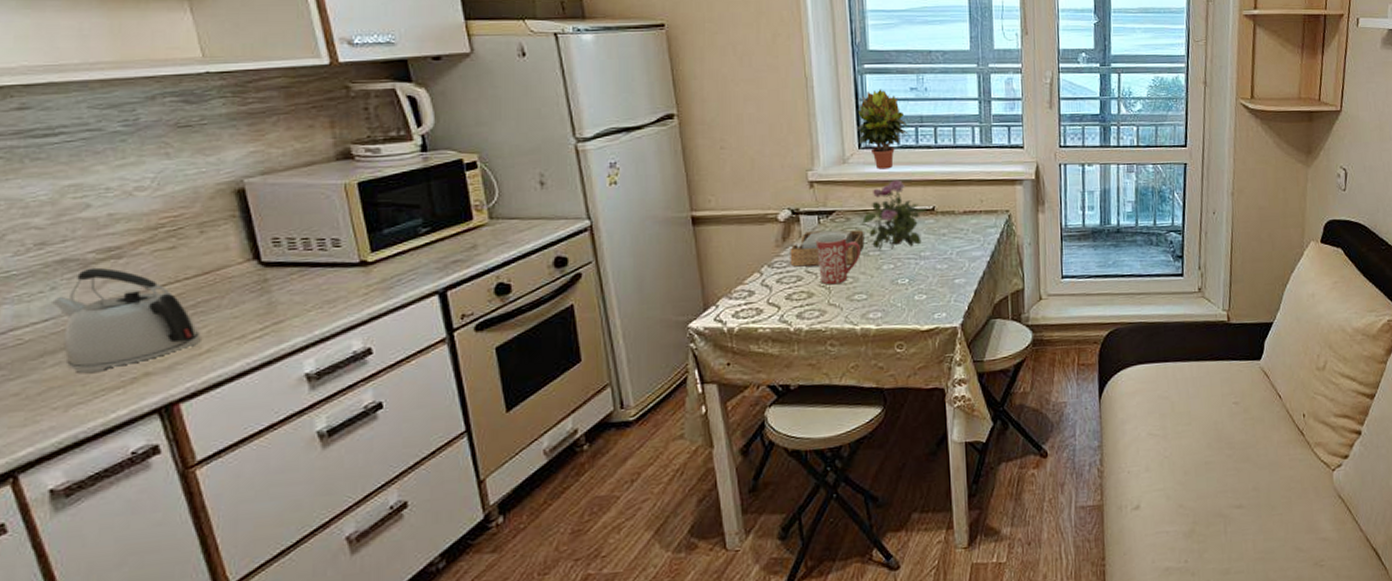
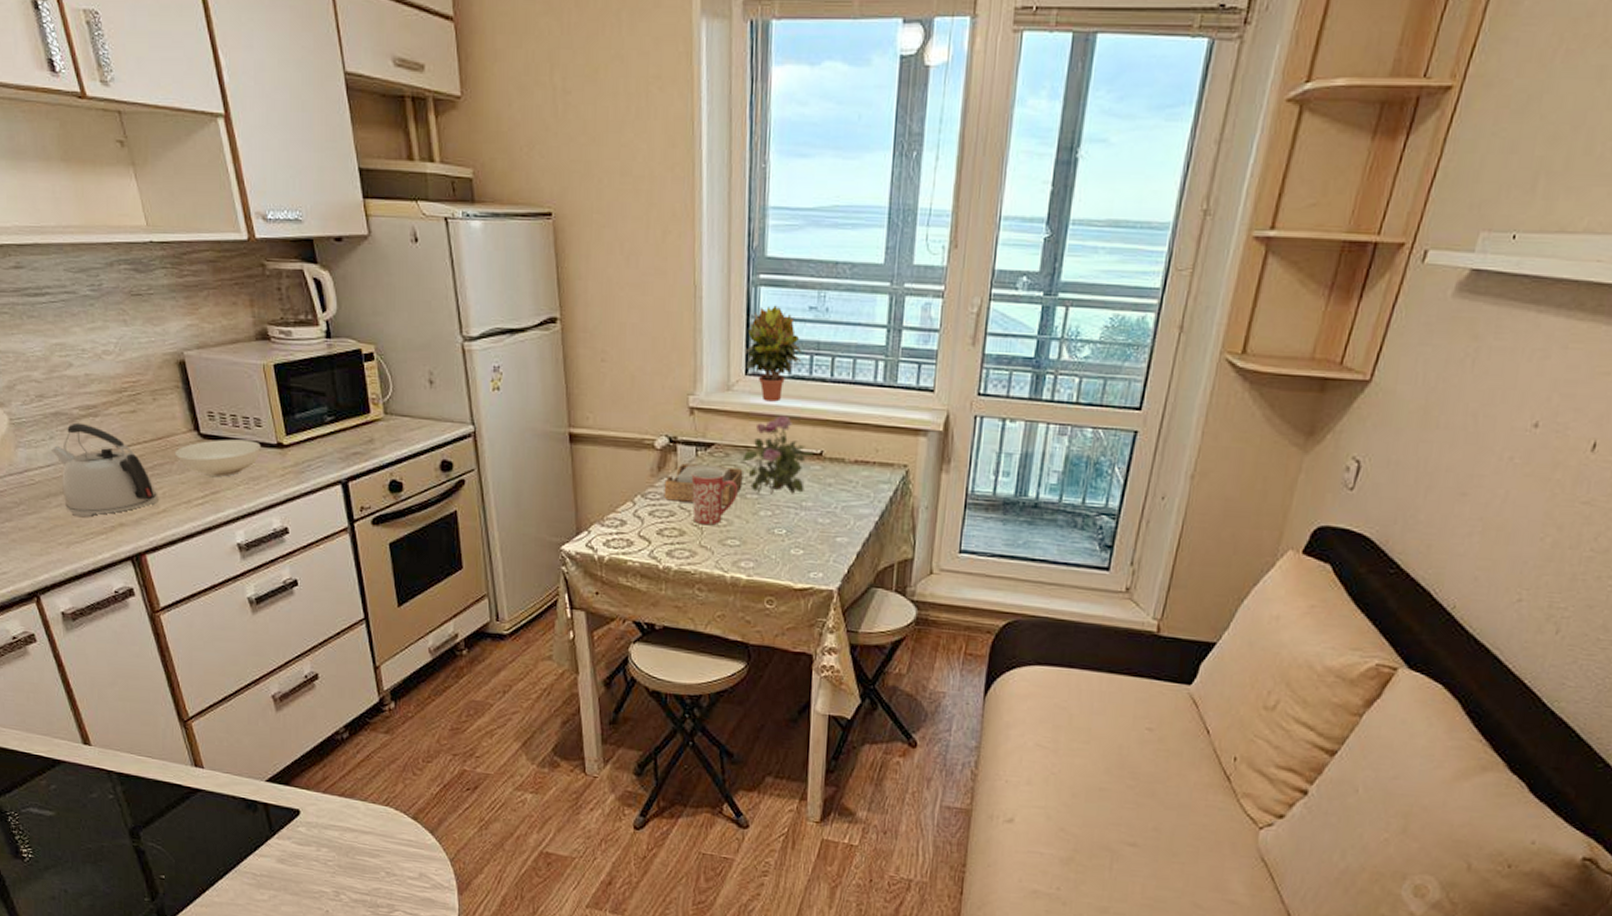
bowl: none [225,262,339,305] -> present [174,439,261,477]

